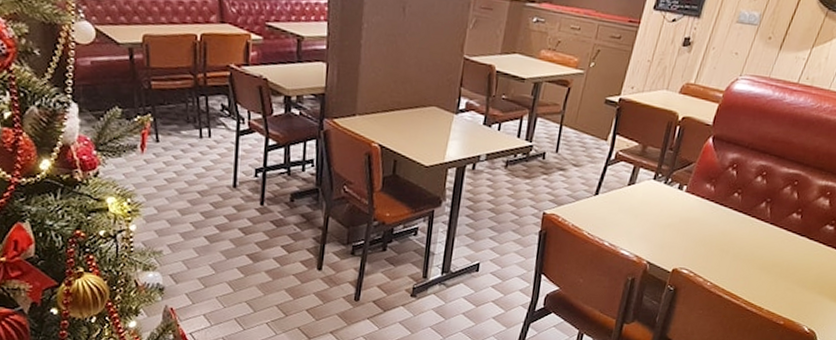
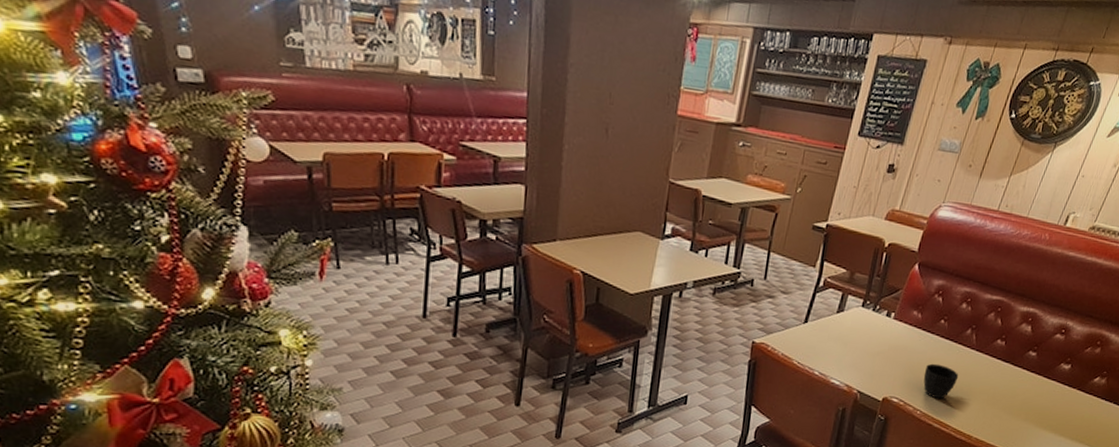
cup: none [714,236,752,272] -> present [923,363,959,399]

